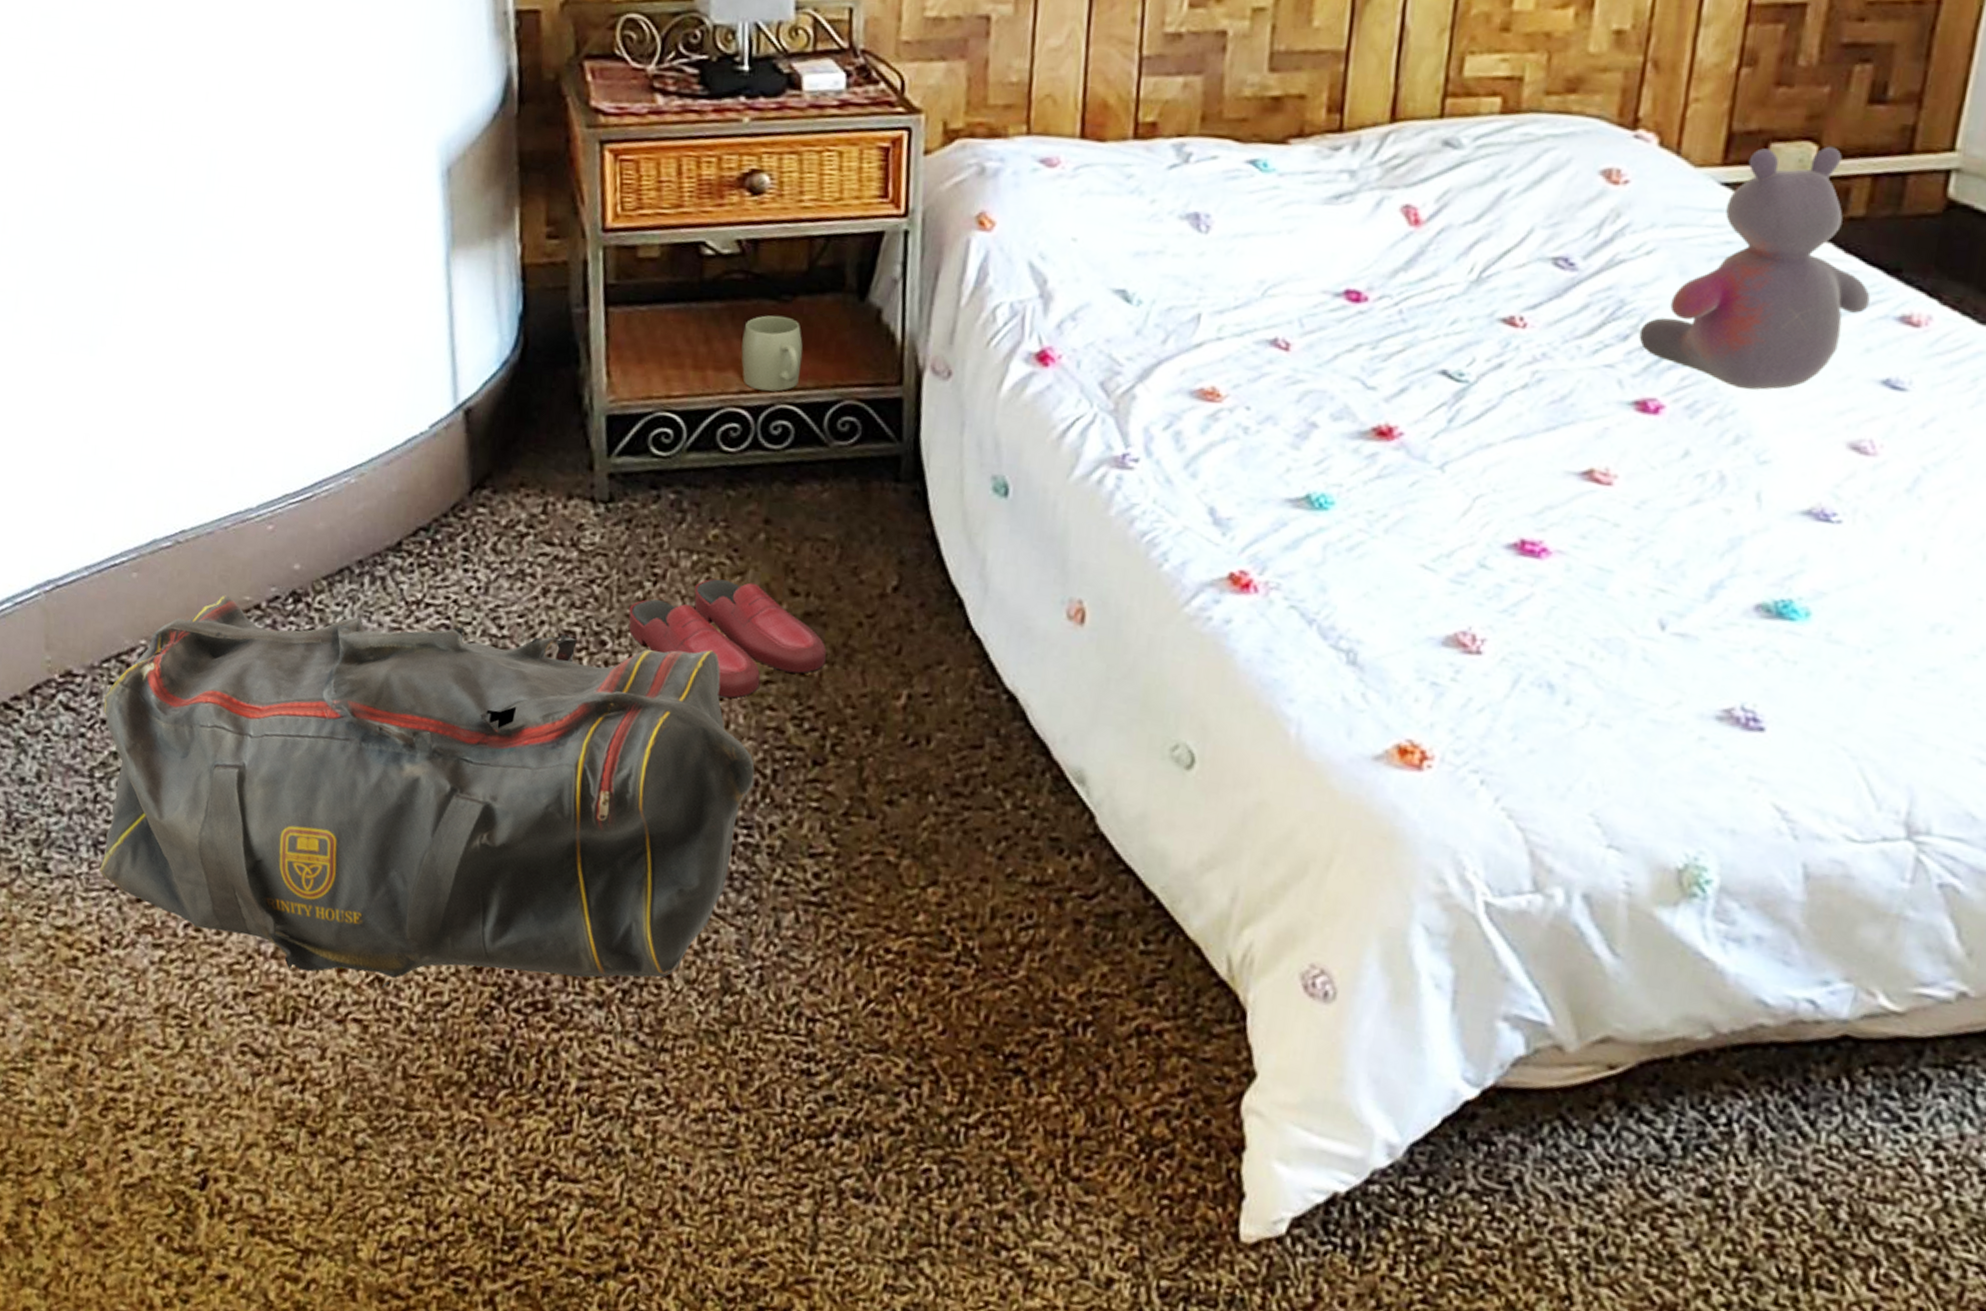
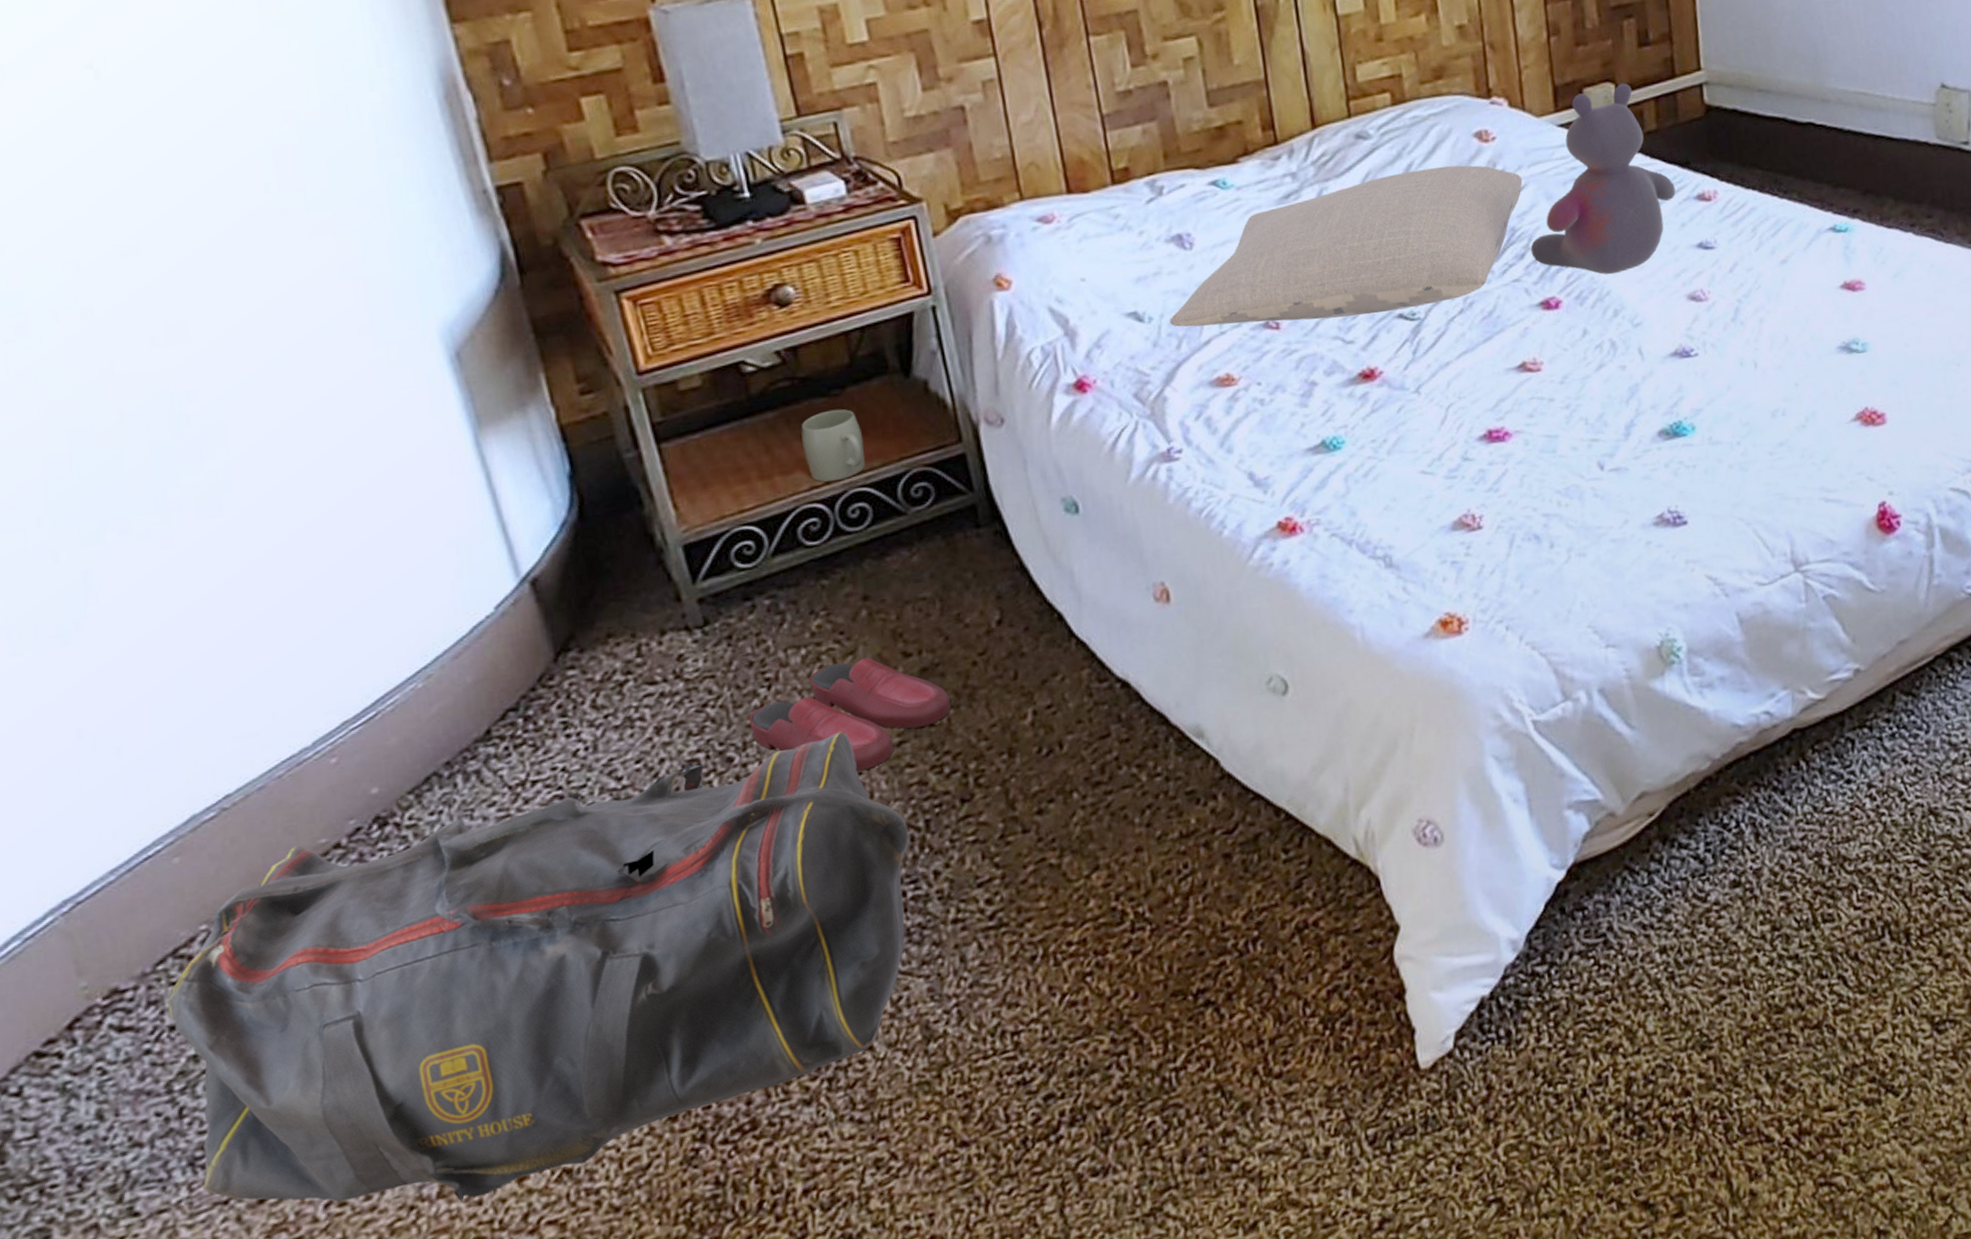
pillow: none [1161,198,1653,369] -> present [1170,165,1523,328]

